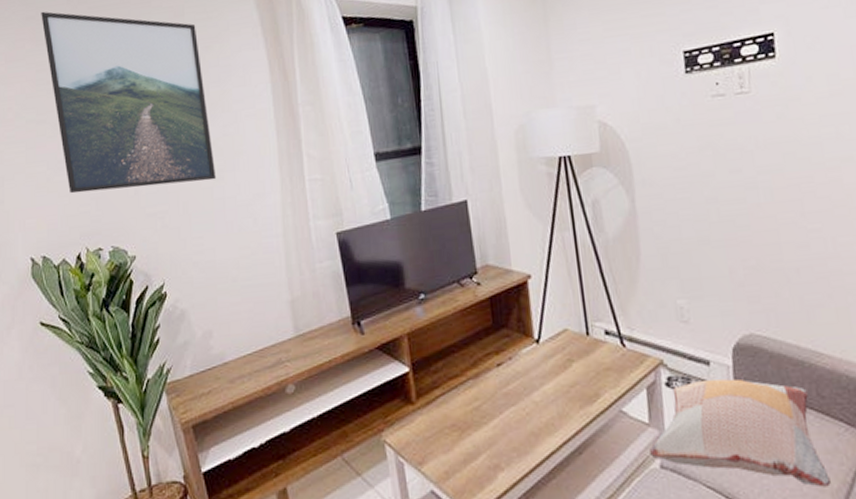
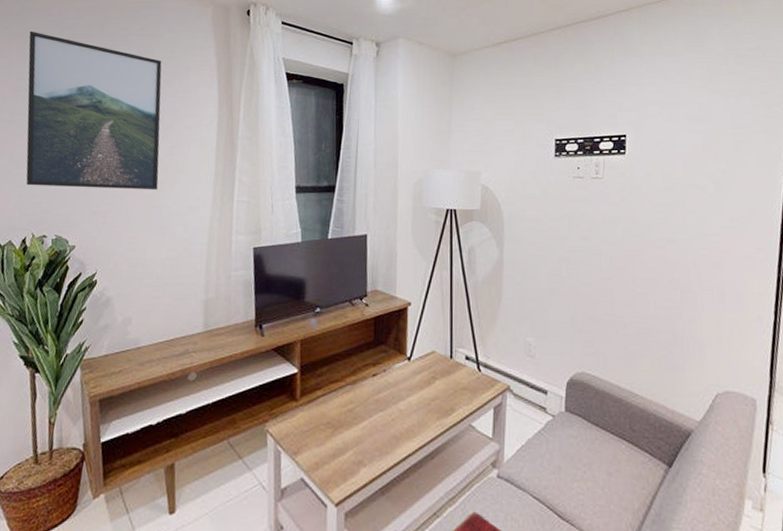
decorative pillow: present [650,374,831,488] -> none [490,399,633,507]

